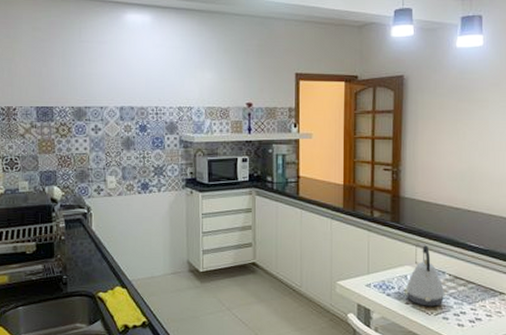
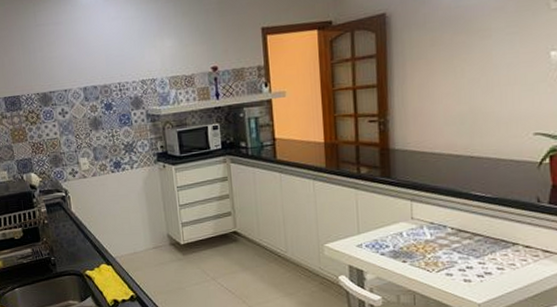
kettle: present [406,245,445,307] -> none [402,199,448,263]

